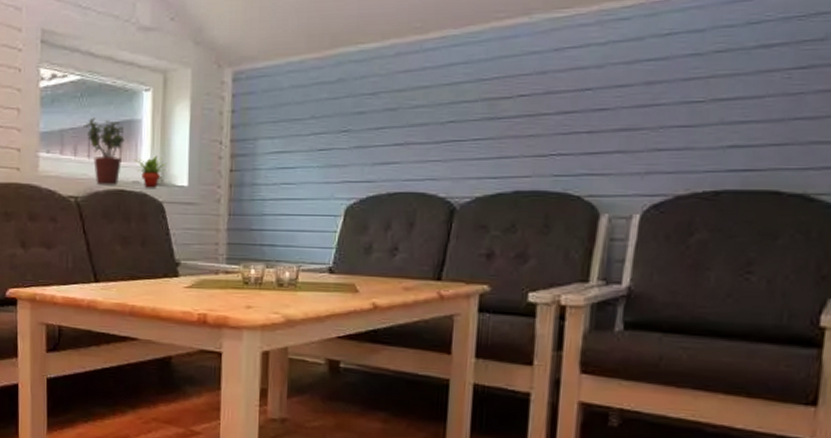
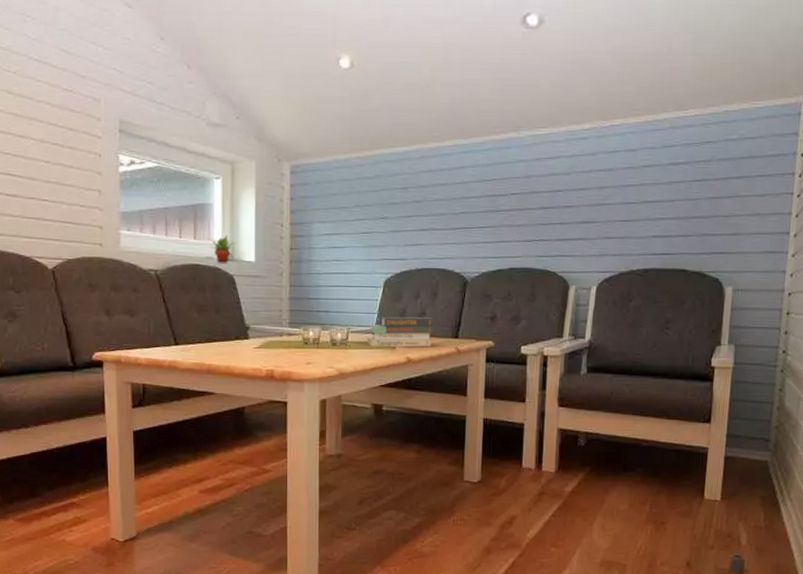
potted plant: present [84,117,125,186] -> none [161,200,199,261]
books: none [320,252,409,291] -> present [366,317,434,348]

